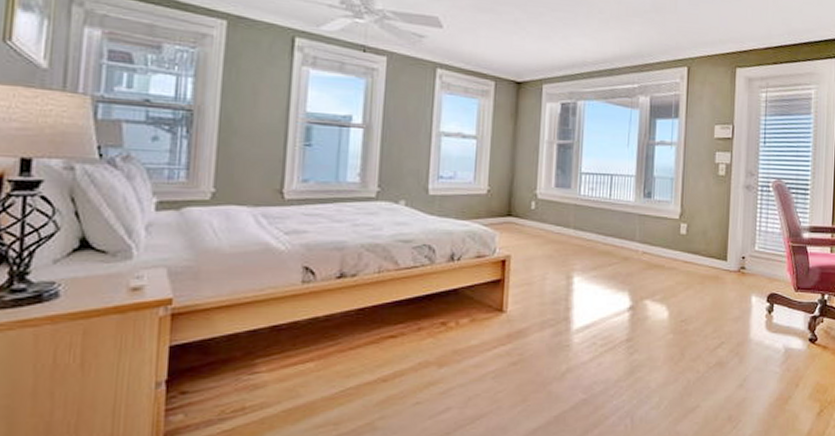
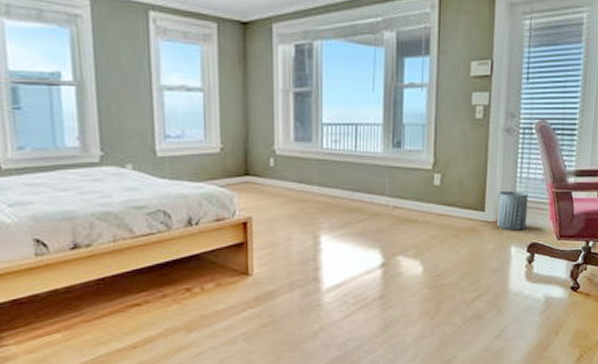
trash can: none [739,243,767,281] -> present [497,191,529,231]

